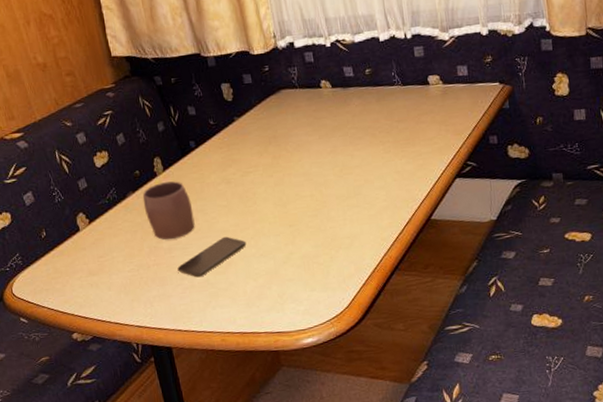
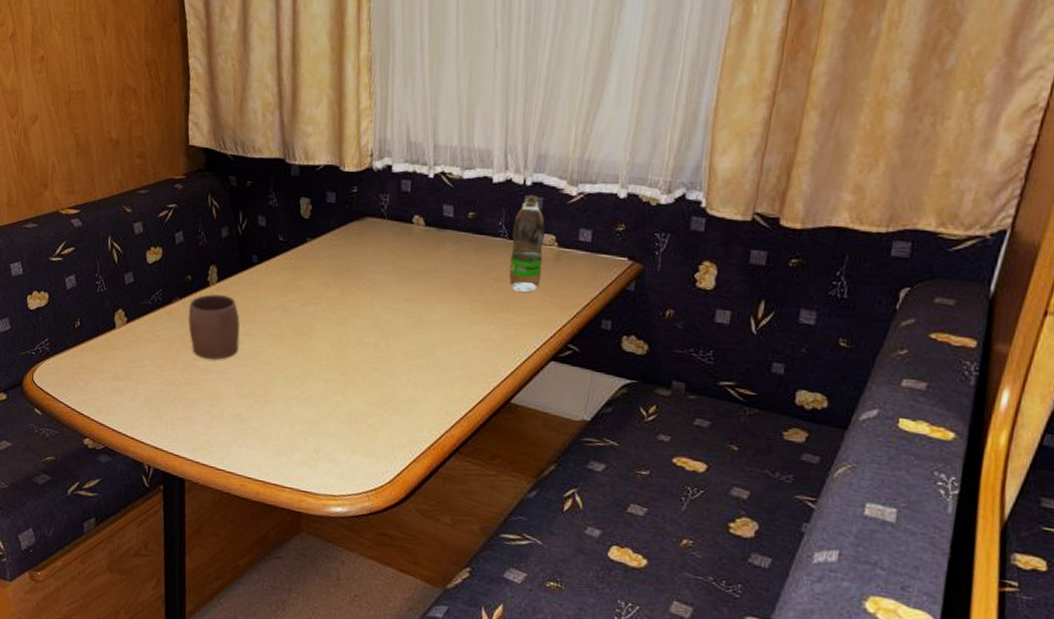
smartphone: present [177,236,247,278] -> none [209,369,291,409]
bottle: none [403,45,435,127] -> present [509,194,545,292]

